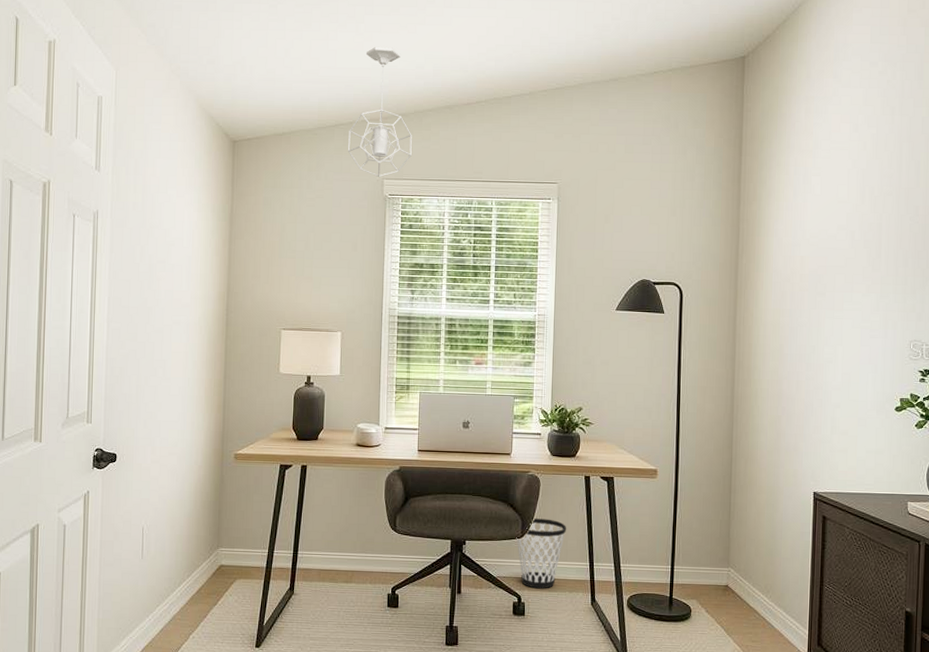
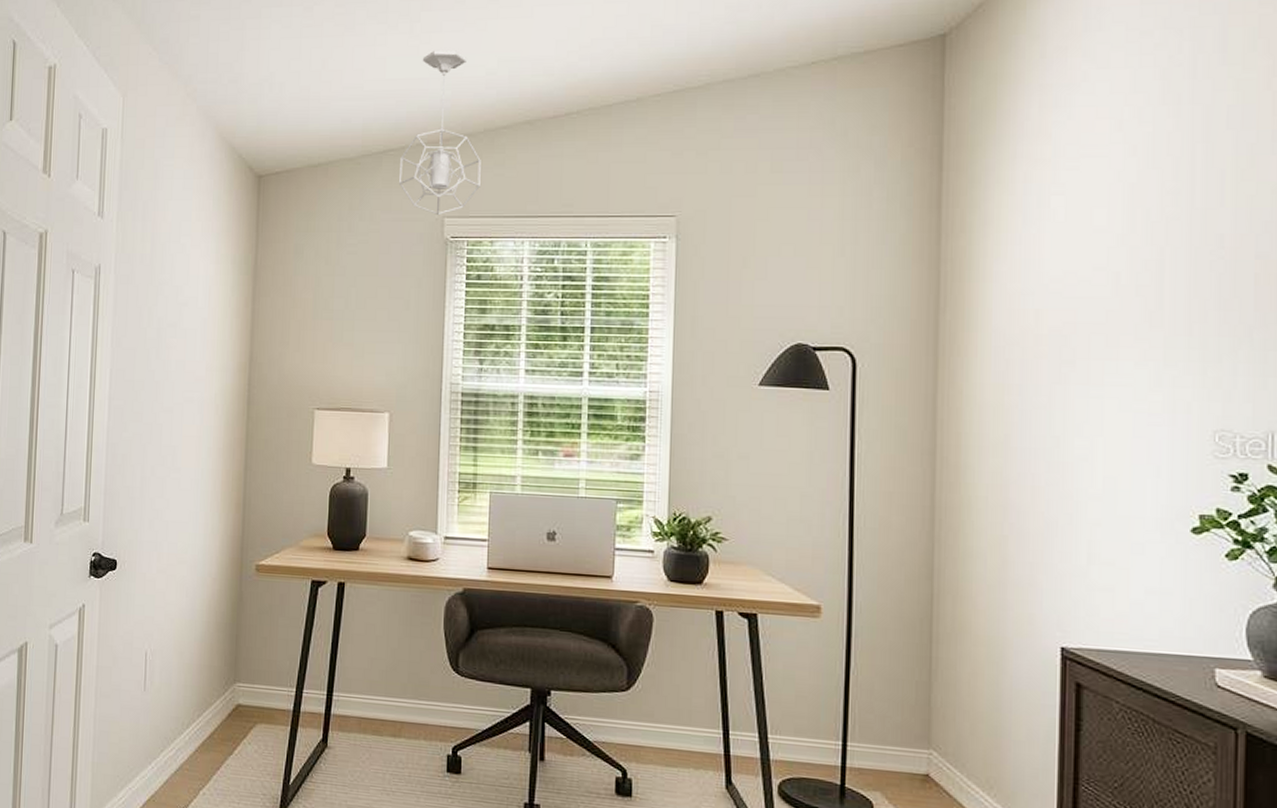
wastebasket: present [516,518,567,589] -> none [619,665,691,762]

